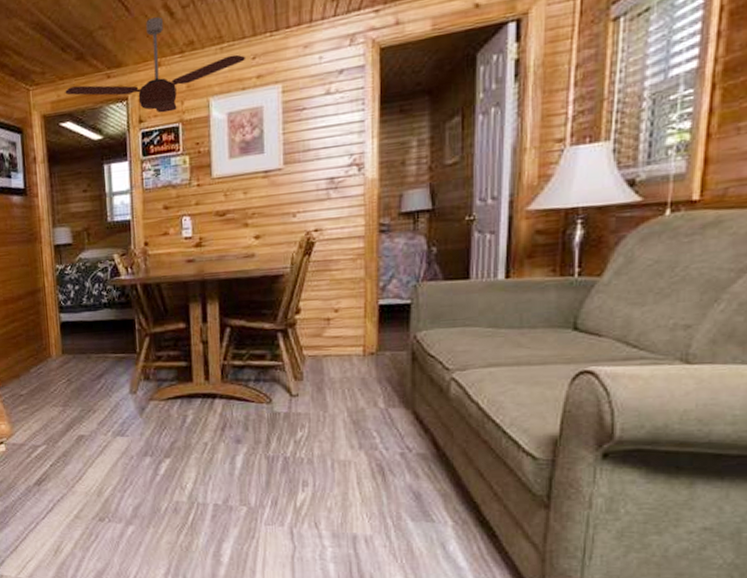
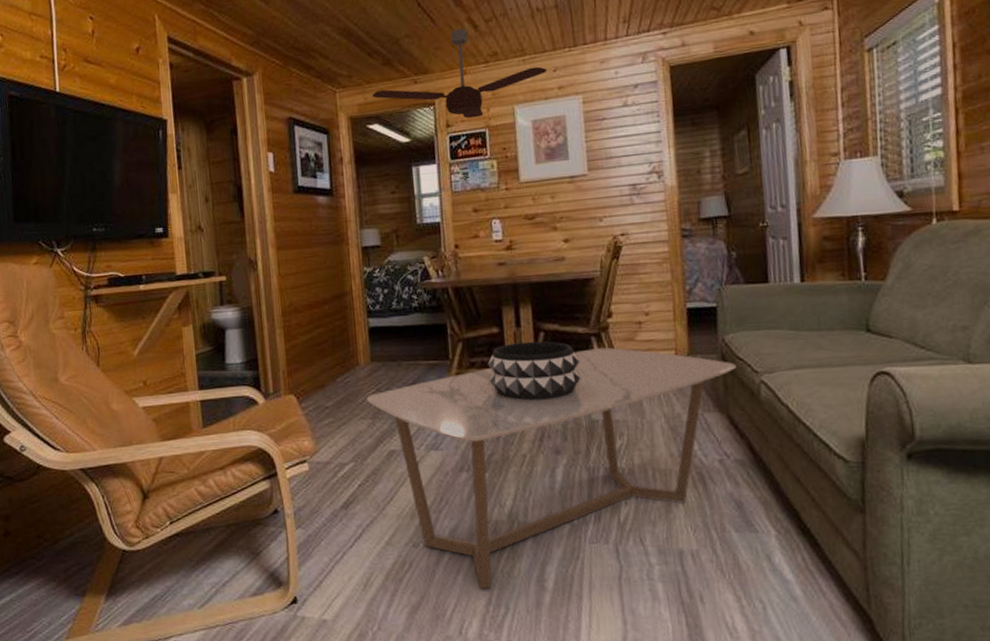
coffee table: none [58,343,427,560] -> present [367,347,736,589]
decorative bowl: none [173,336,265,393] -> present [487,341,581,401]

